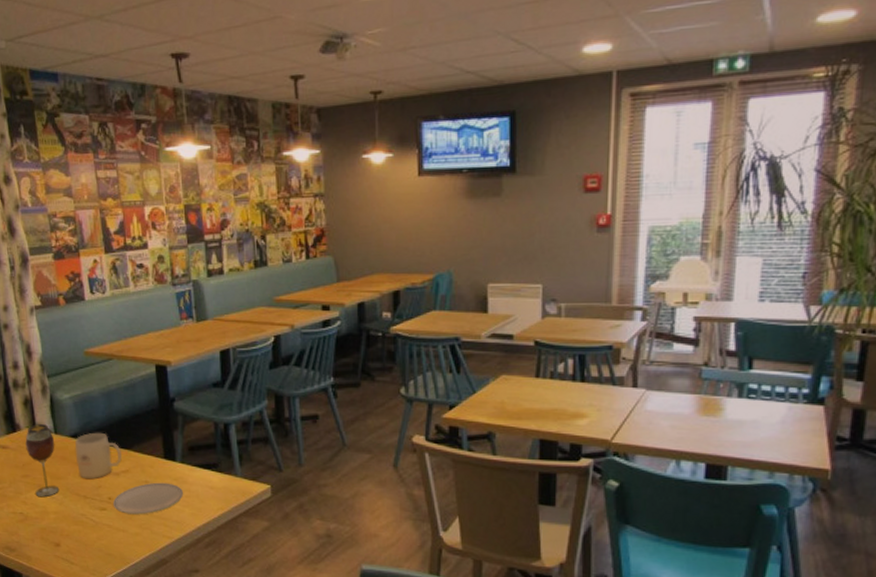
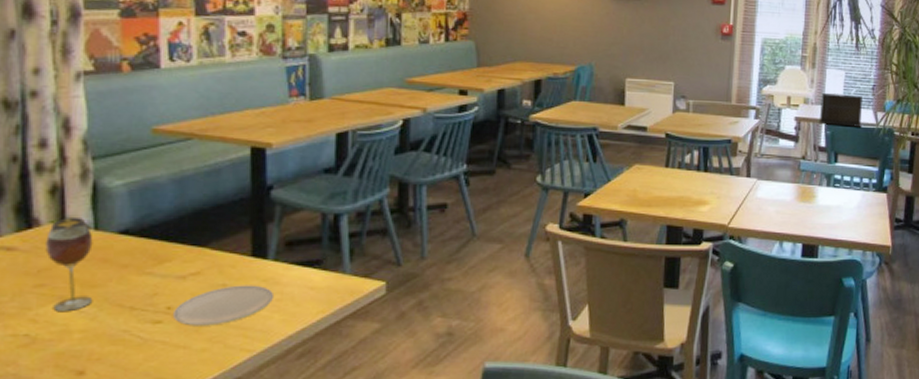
mug: present [74,432,122,480] -> none [123,227,192,286]
laptop: none [726,286,788,326] -> present [818,93,862,127]

